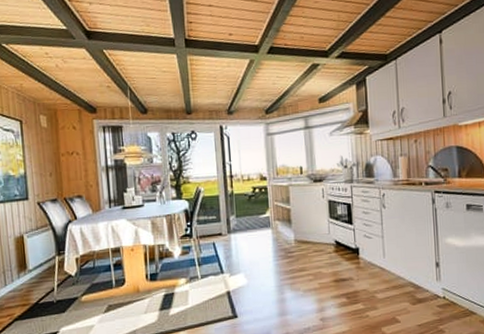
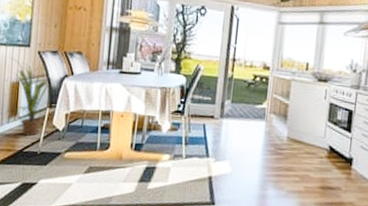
house plant: none [9,213,54,289] -> present [9,56,50,137]

